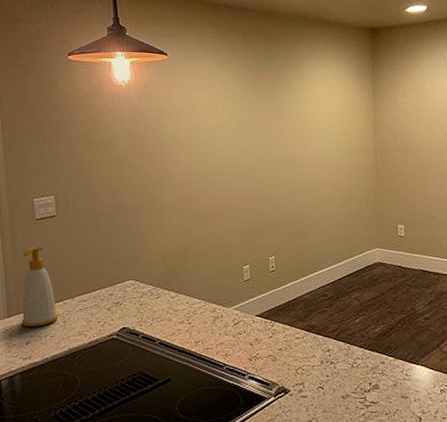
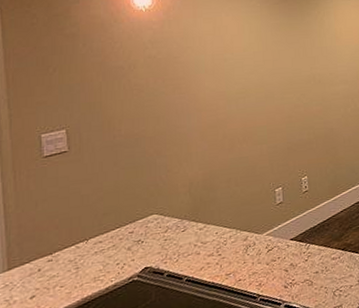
soap bottle: present [21,247,57,327] -> none [25,186,68,279]

